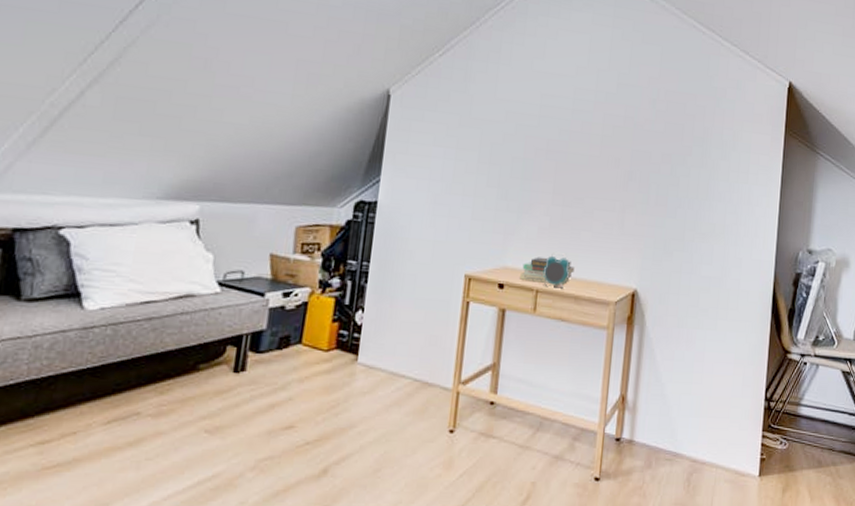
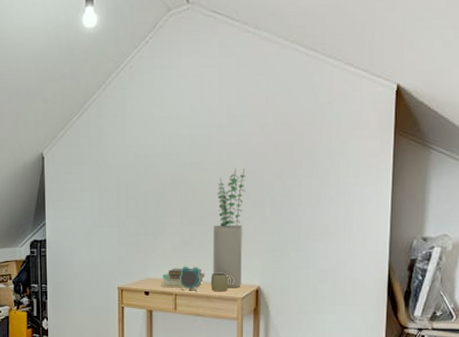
mug: none [580,268,608,293] -> present [211,273,233,292]
vase: none [584,145,631,290] -> present [213,168,245,289]

